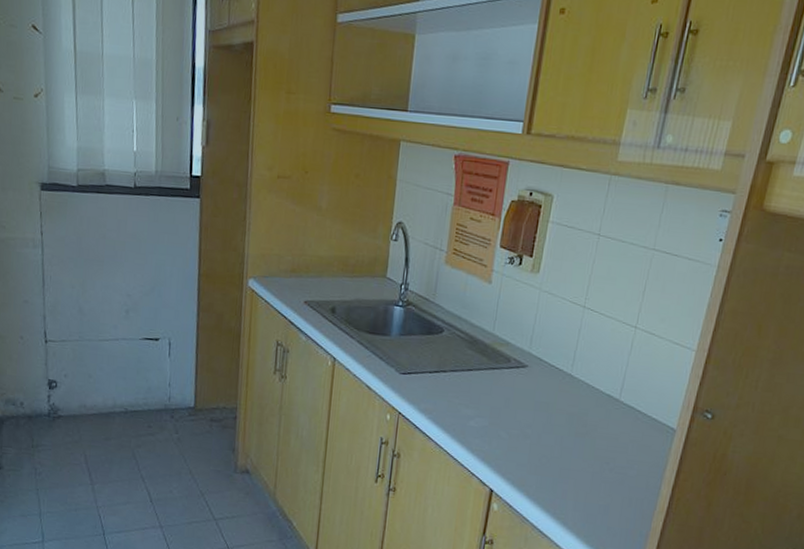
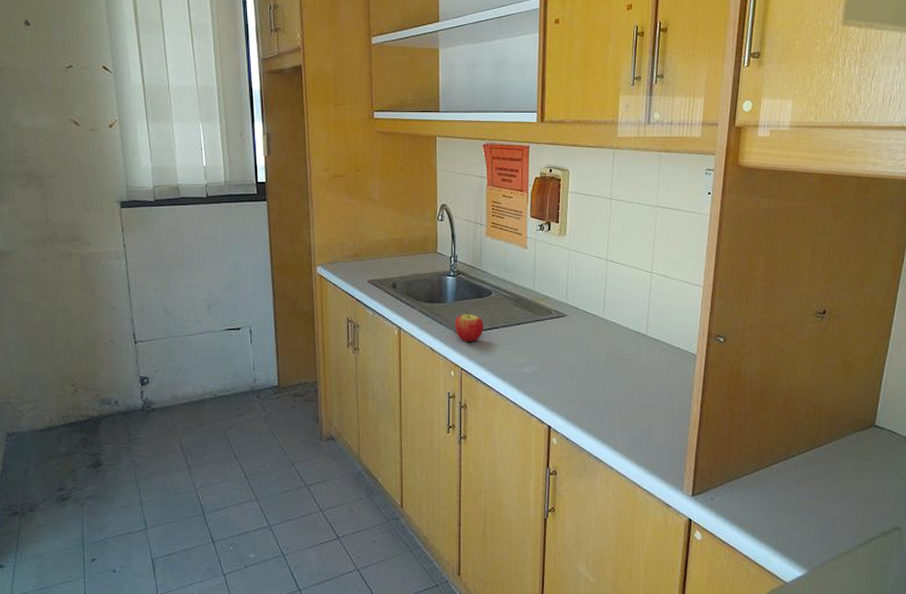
apple: none [396,343,430,384] -> present [454,307,484,342]

